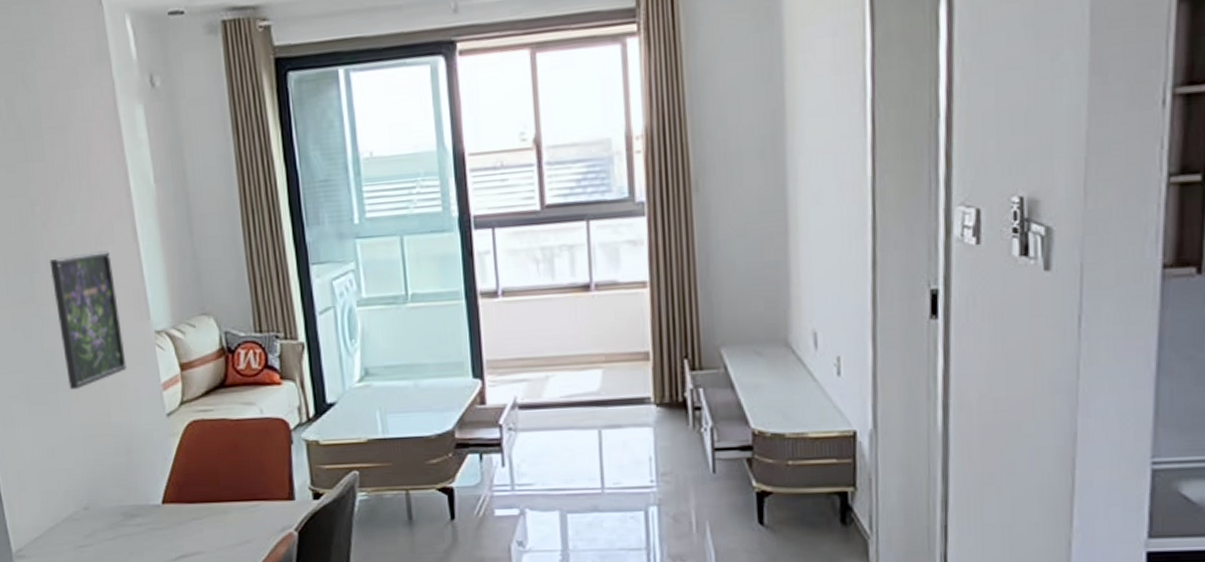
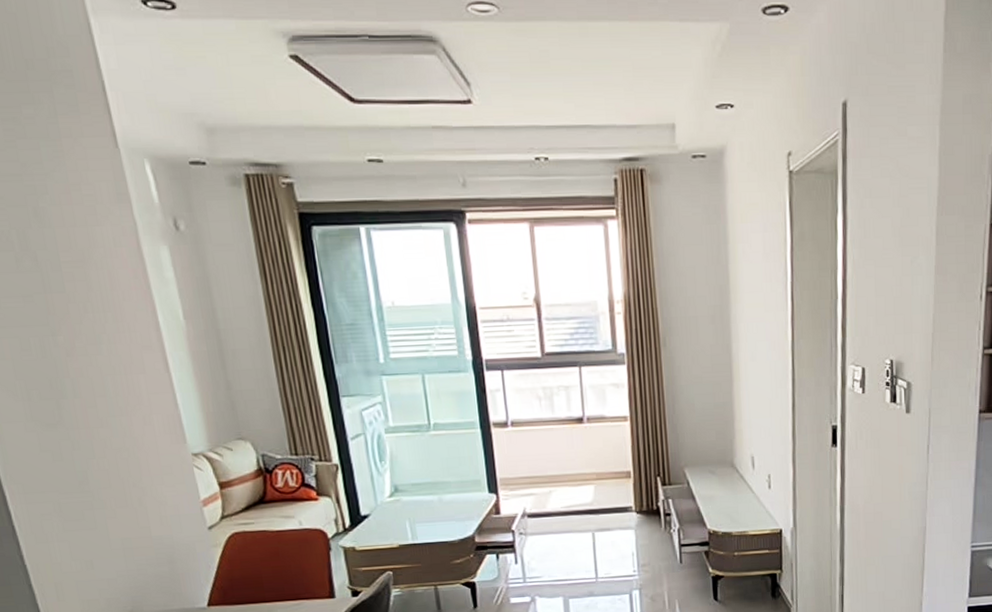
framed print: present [49,250,127,390] -> none [76,380,165,508]

